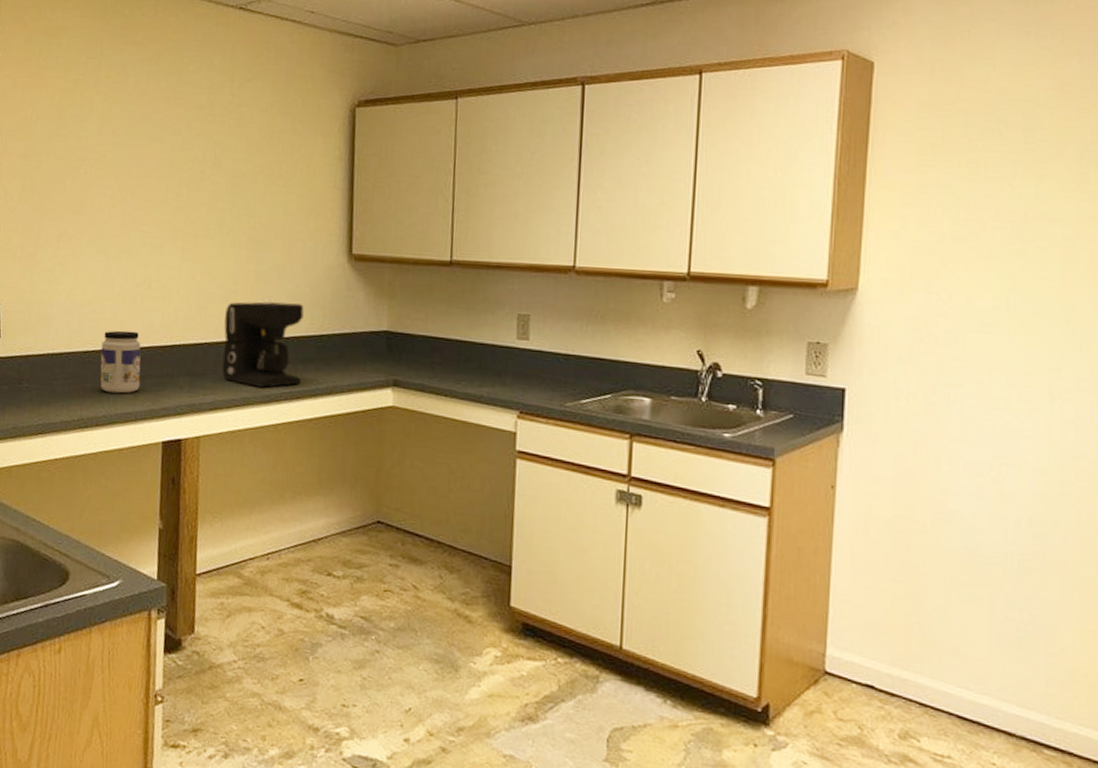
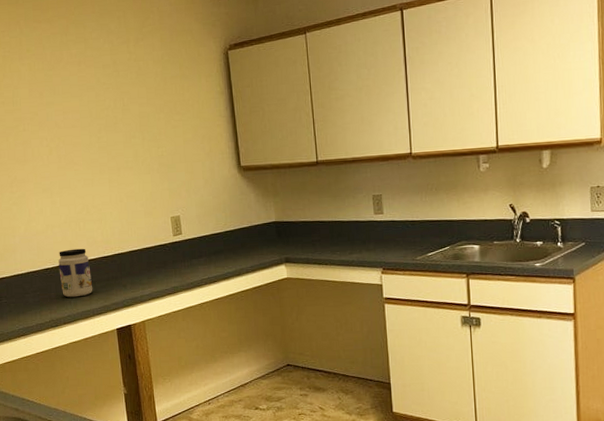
coffee maker: present [221,301,304,388] -> none [150,210,216,278]

